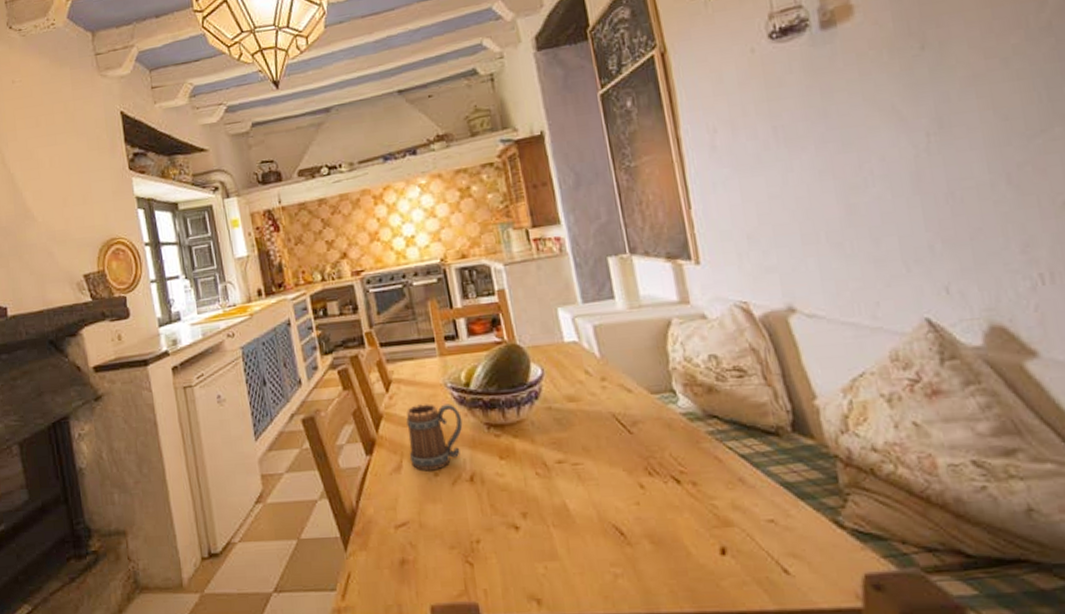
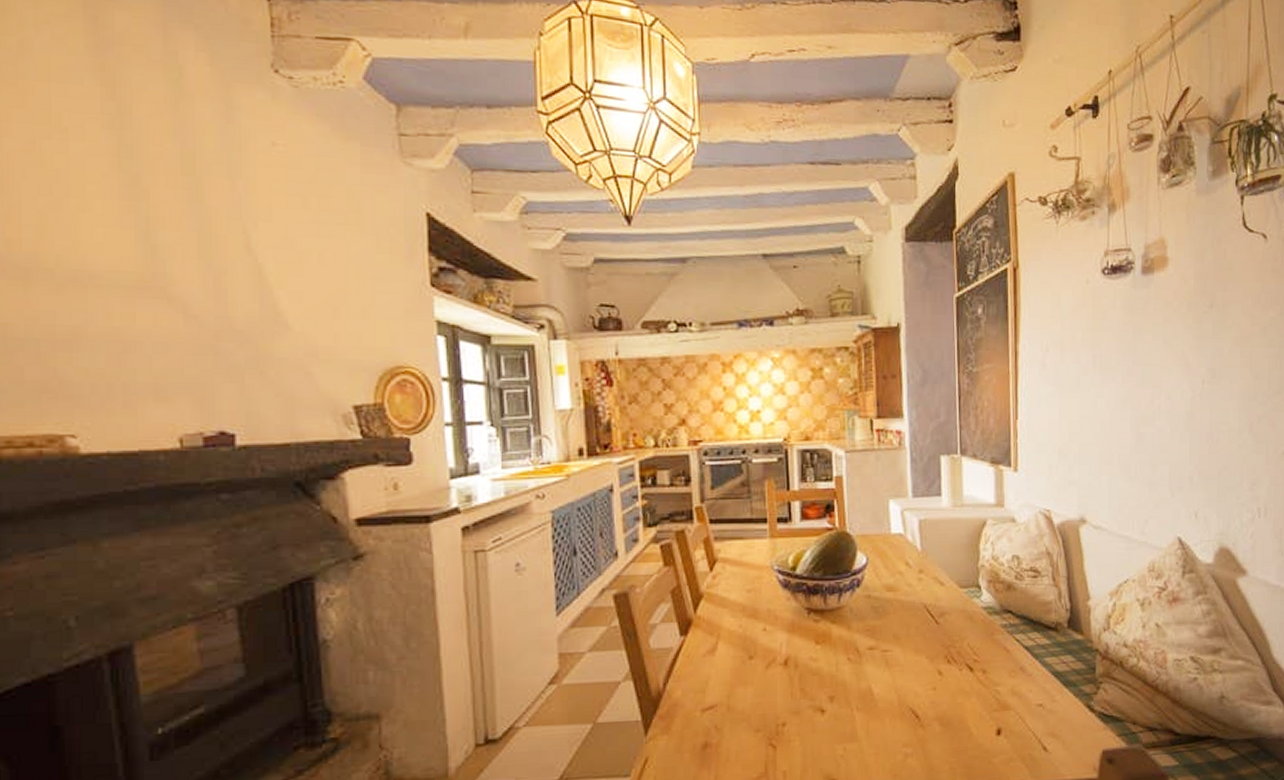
mug: present [406,403,463,471] -> none [726,585,784,654]

